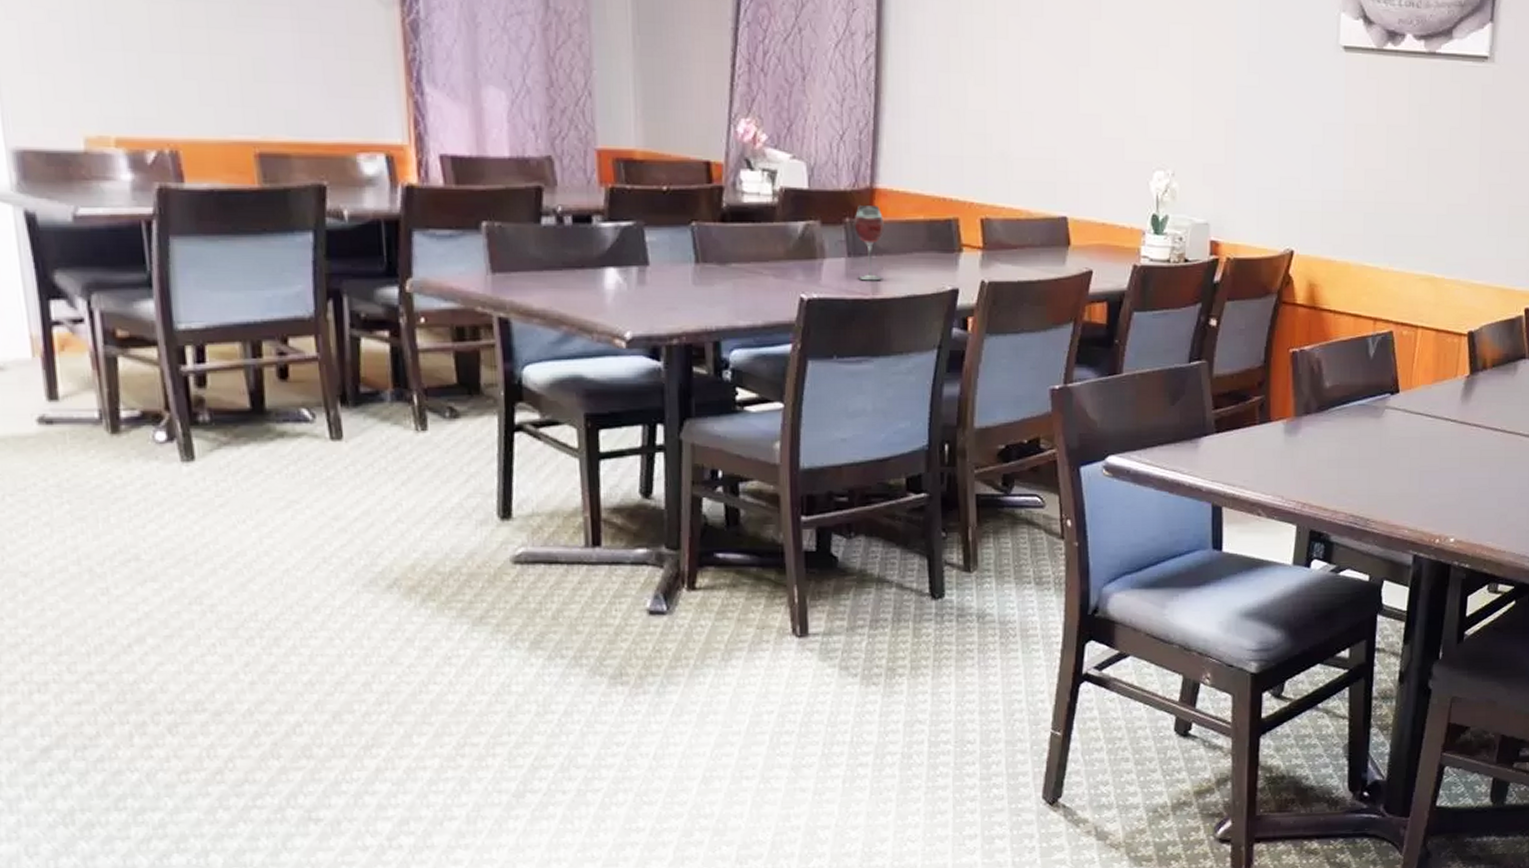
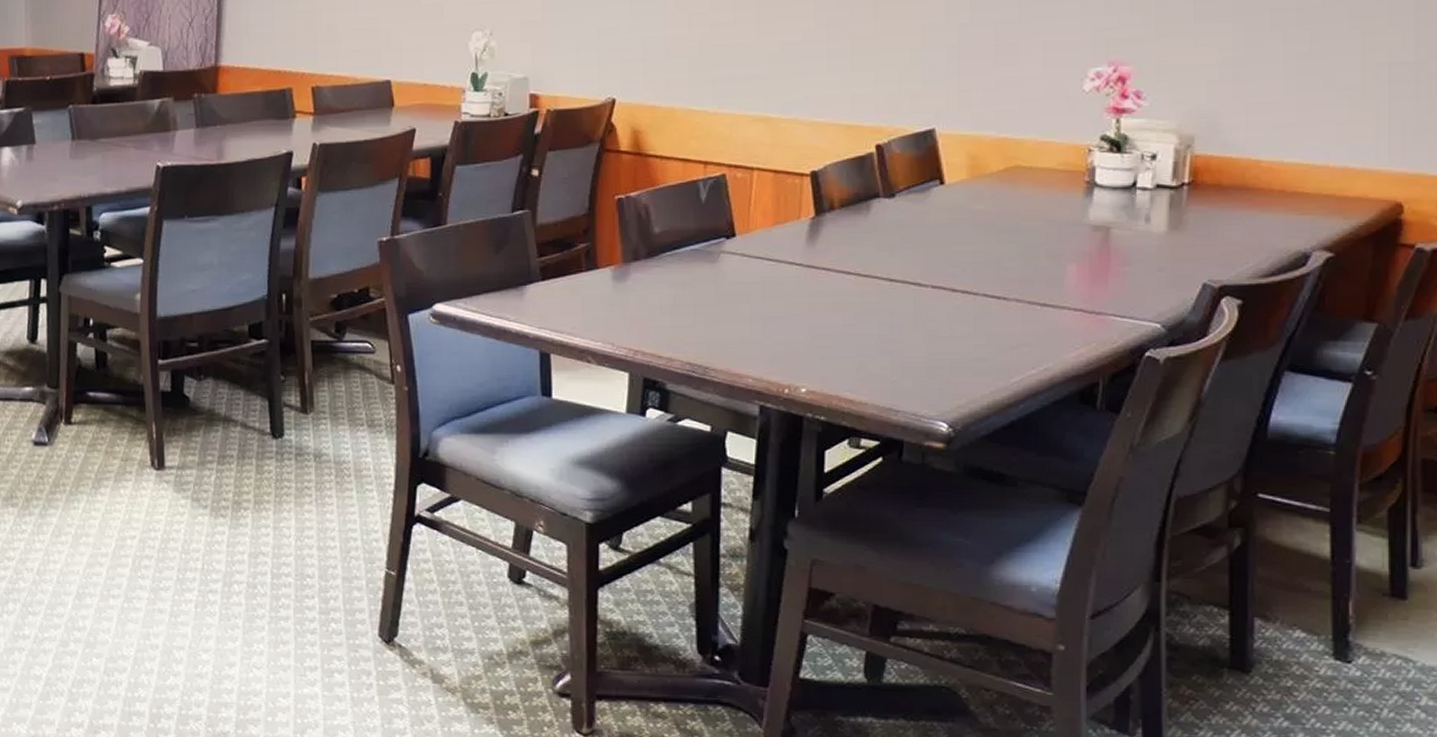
wineglass: present [854,205,884,281] -> none [201,81,227,148]

